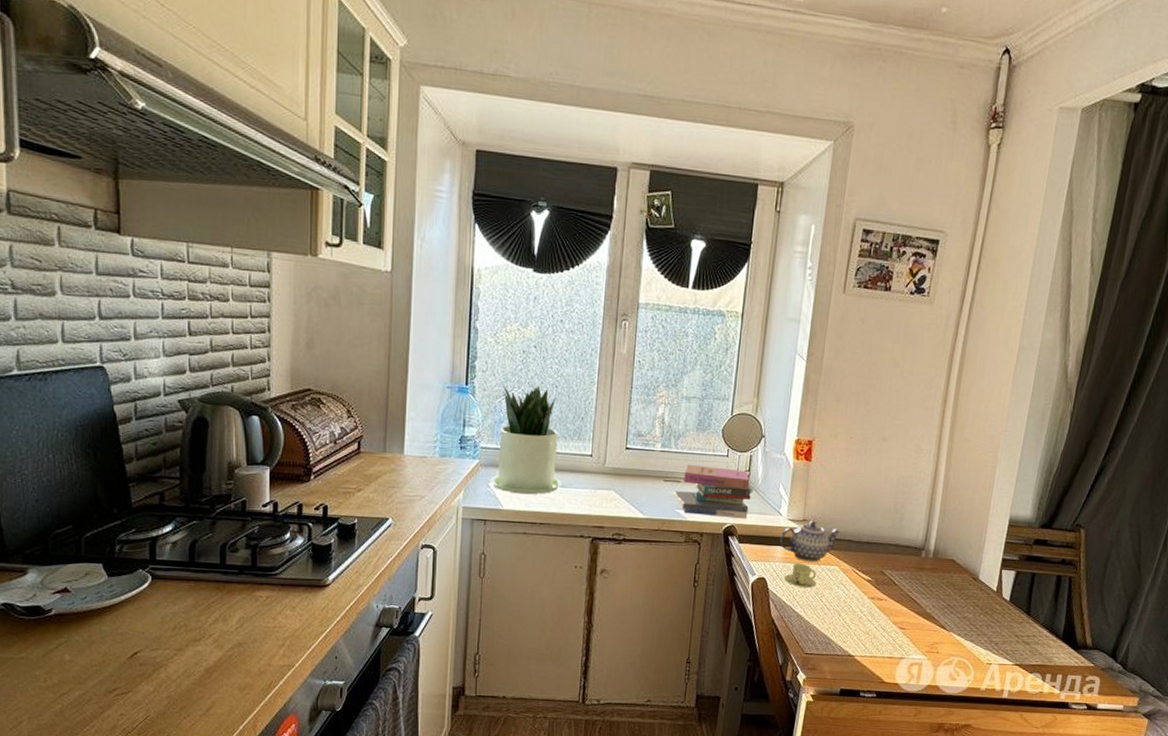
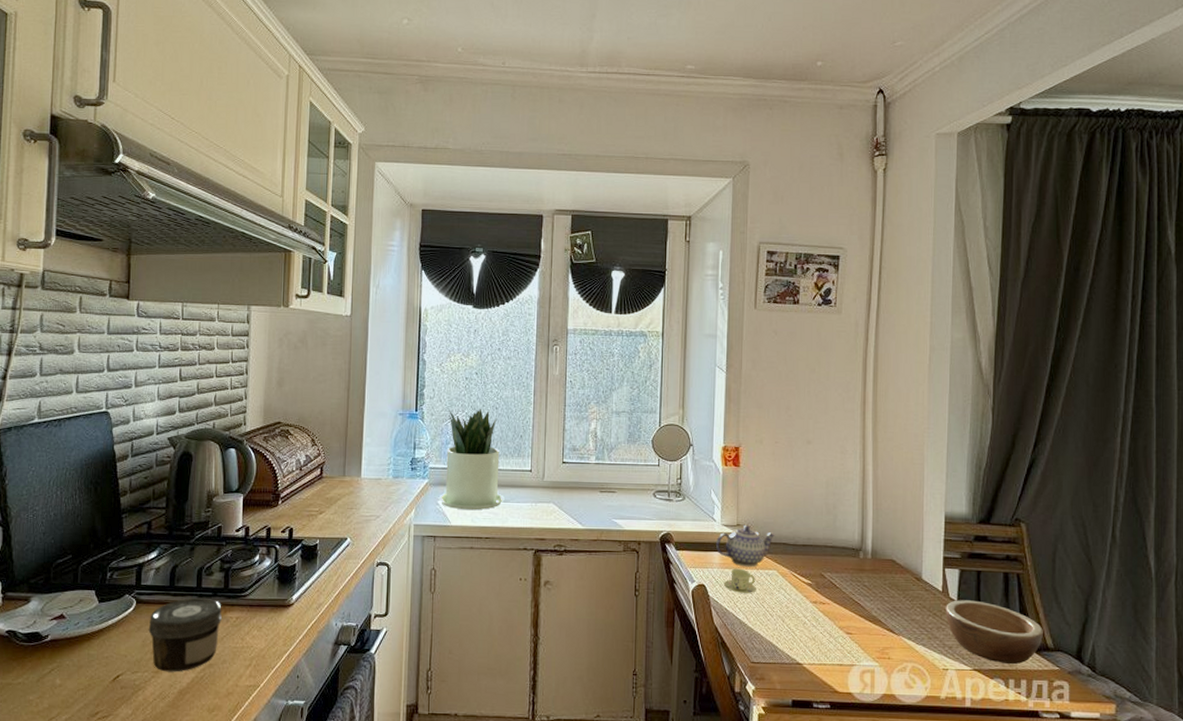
jar: none [167,574,251,651] -> present [148,597,223,672]
books: present [673,464,751,519] -> none [610,475,684,526]
bowl: none [996,600,1085,660] -> present [945,600,1043,664]

